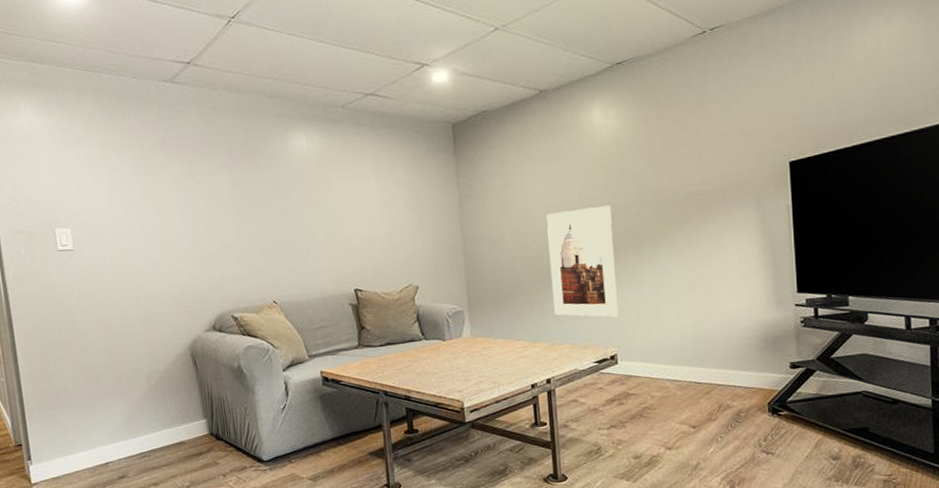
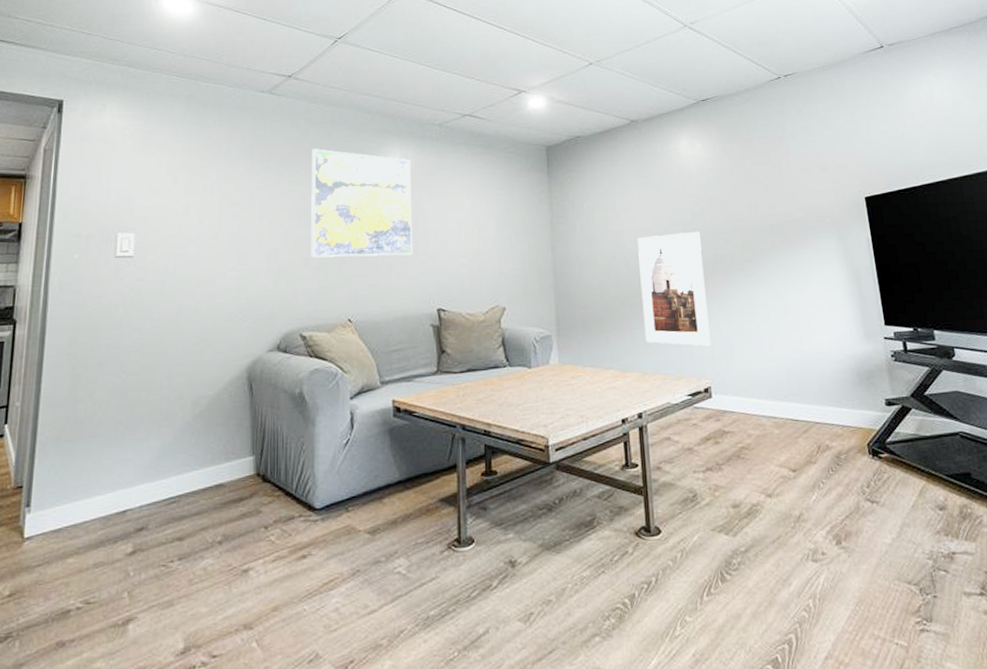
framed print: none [220,137,328,246] -> present [311,149,413,258]

